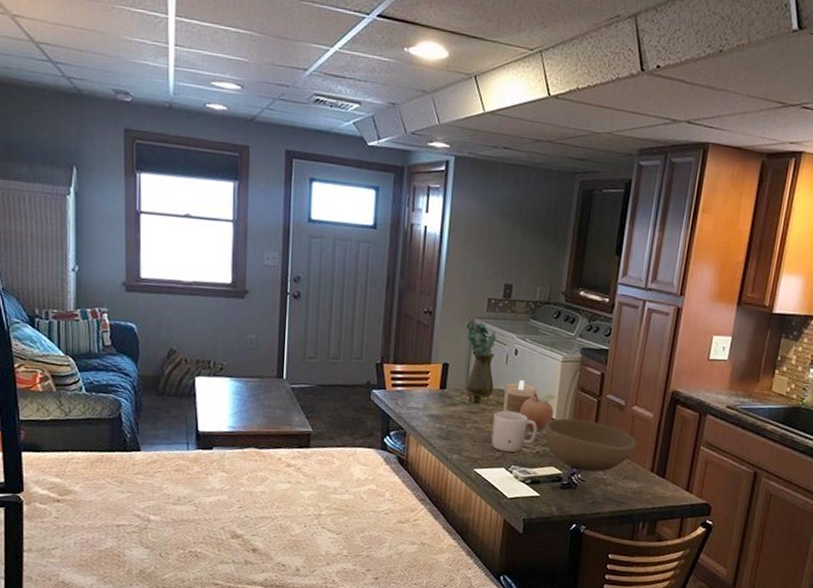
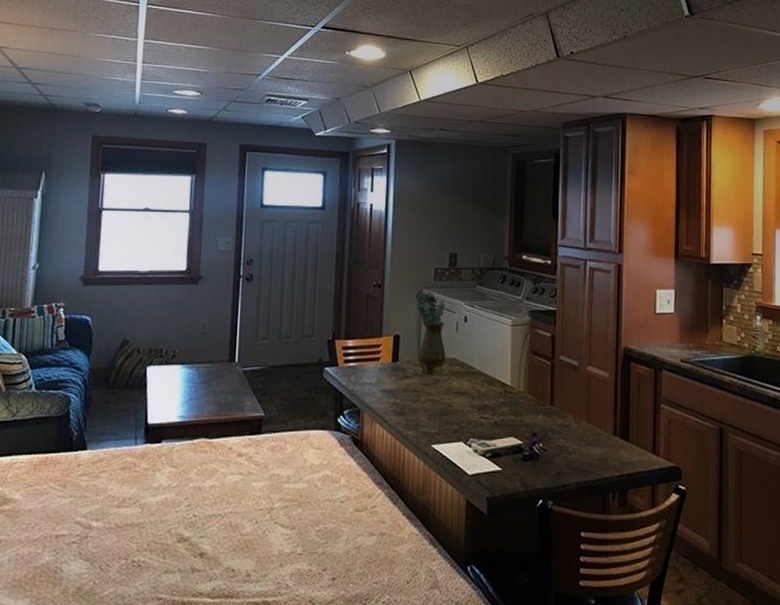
mug: present [491,411,538,453] -> none [447,380,493,424]
candle: present [503,380,537,415] -> none [457,348,489,384]
fruit: present [520,392,556,432] -> none [474,359,509,400]
bowl: present [545,418,637,472] -> none [501,384,595,439]

